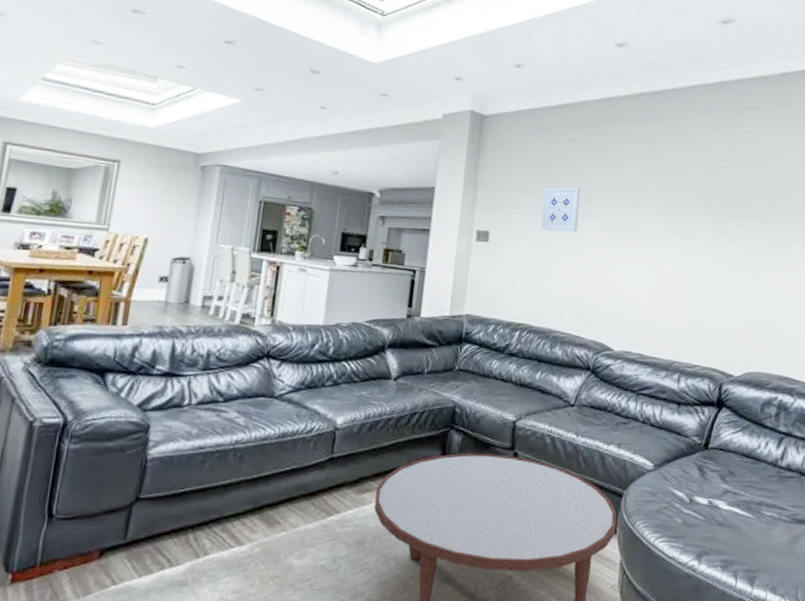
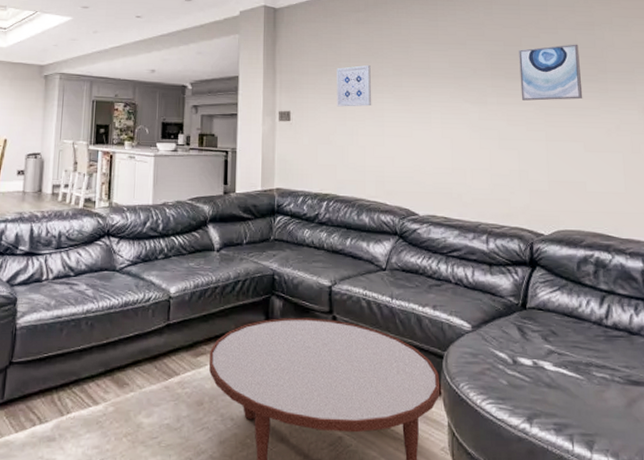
wall art: none [728,185,789,242] -> present [519,44,583,101]

